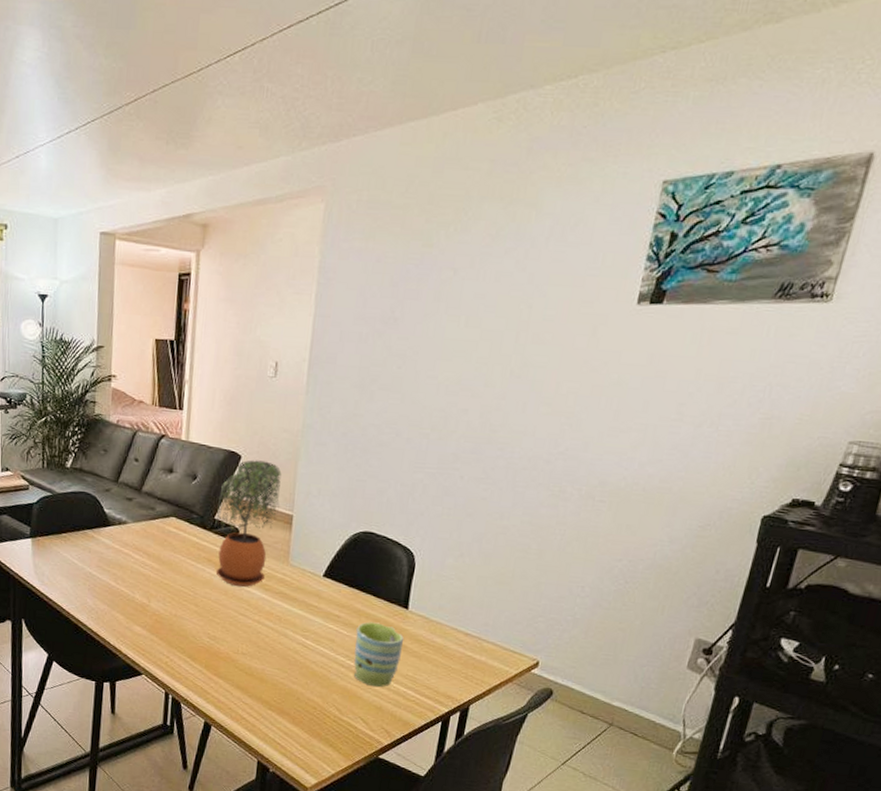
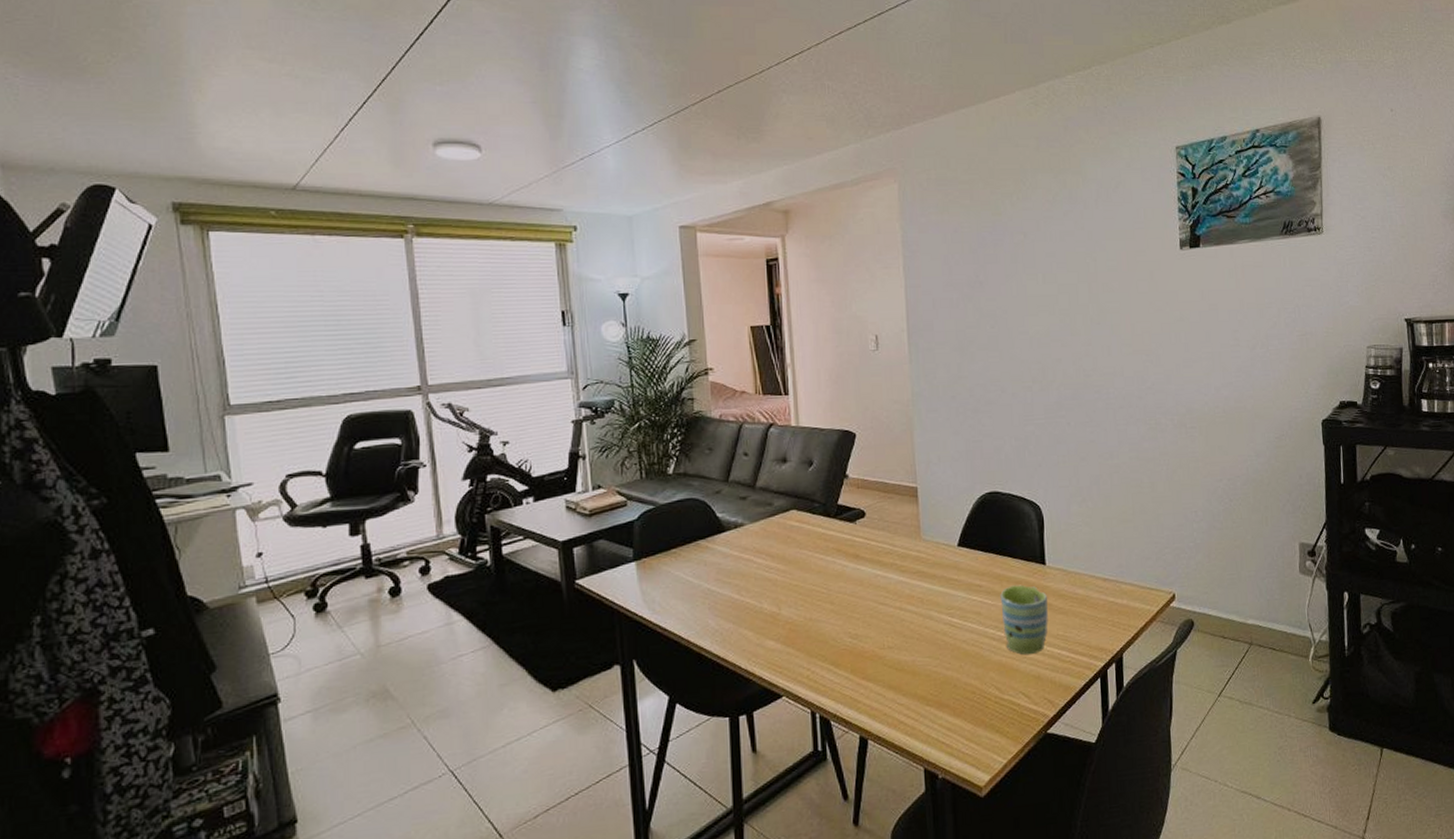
potted plant: present [215,460,282,588] -> none [839,435,902,574]

